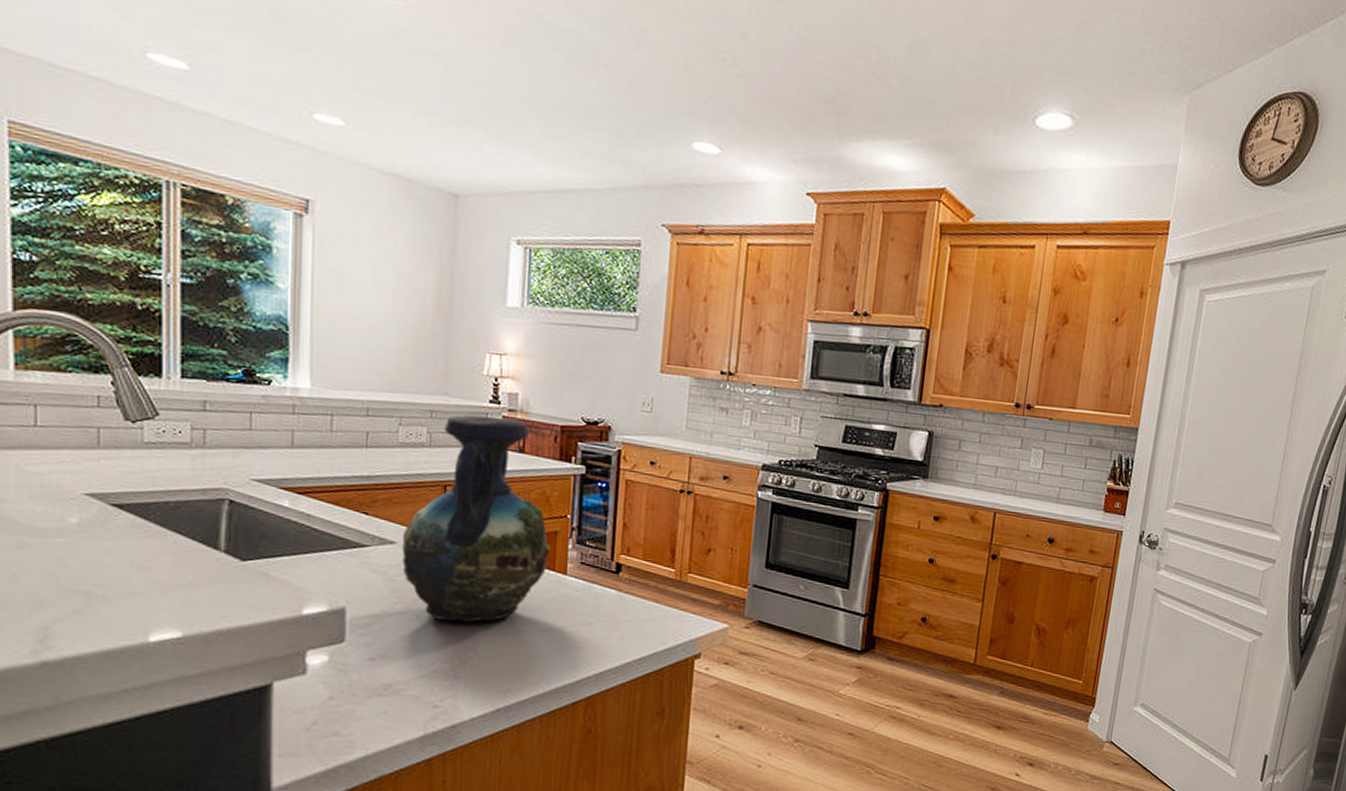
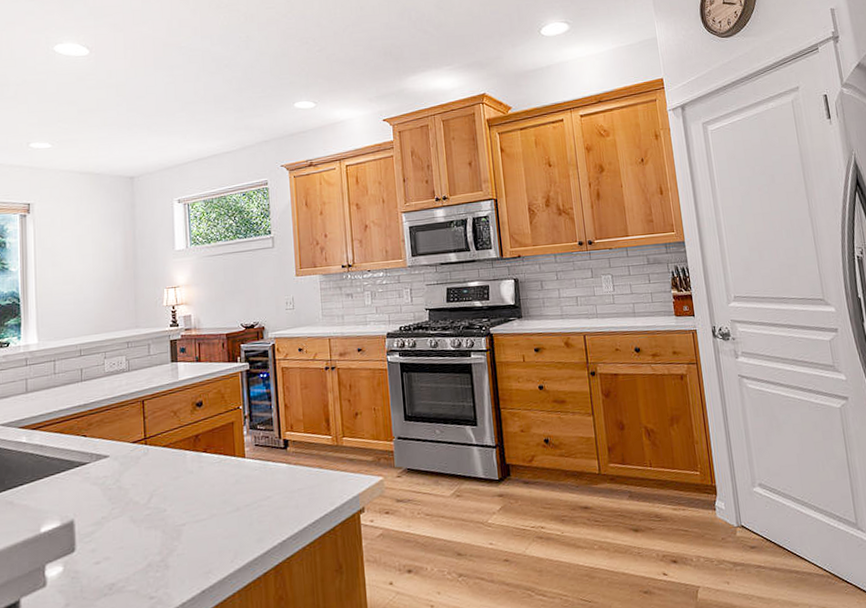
vase: present [401,415,551,623] -> none [113,335,230,517]

